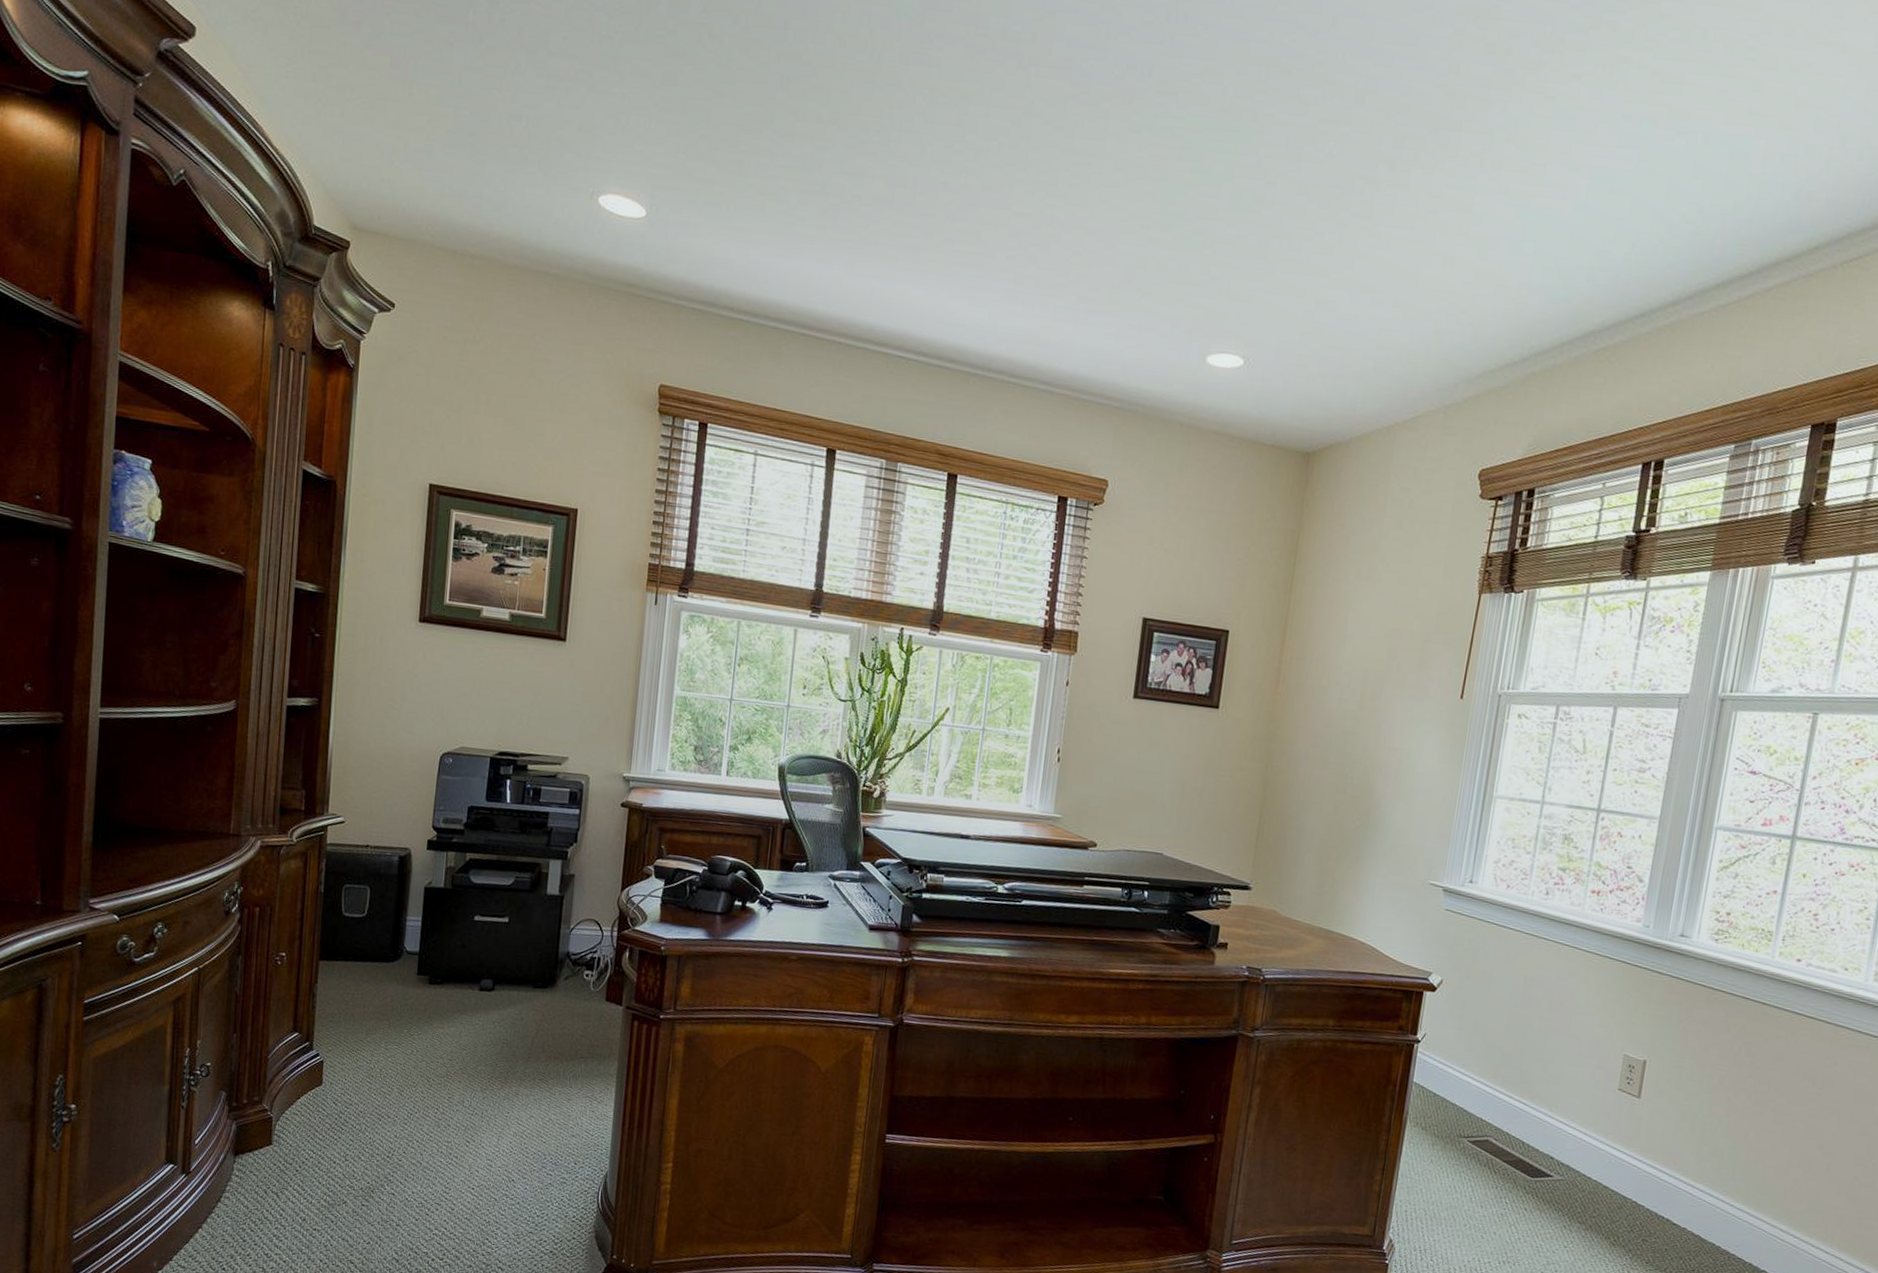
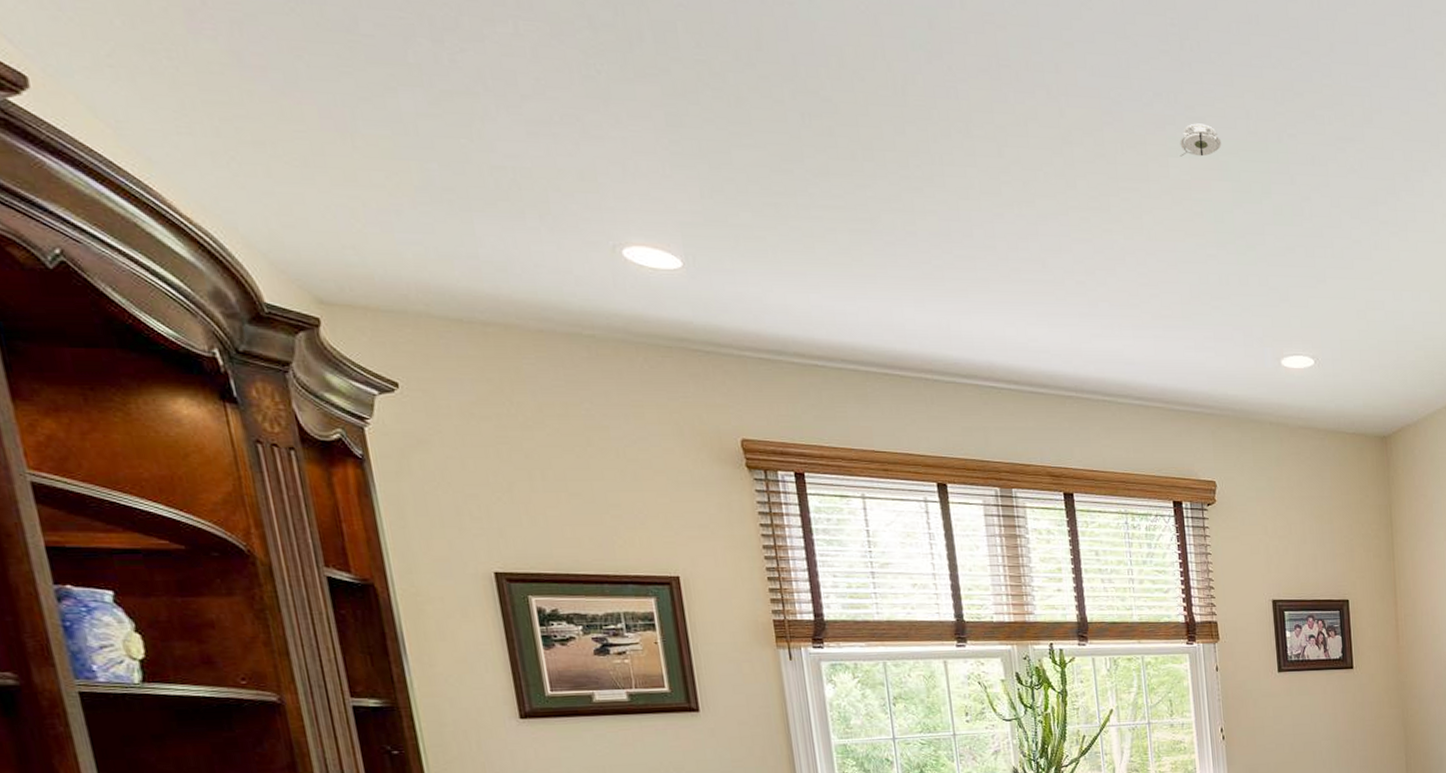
smoke detector: none [1142,98,1190,134] -> present [1180,123,1222,157]

